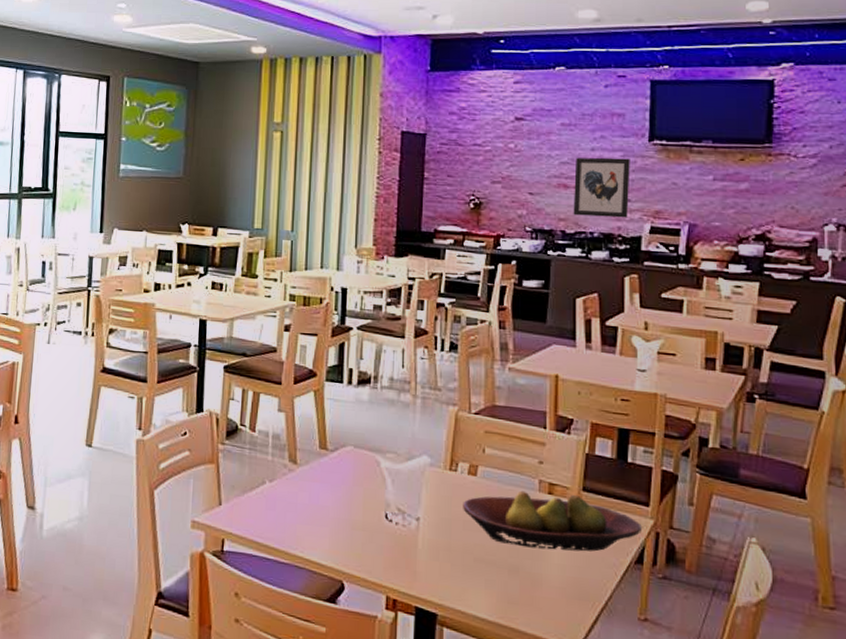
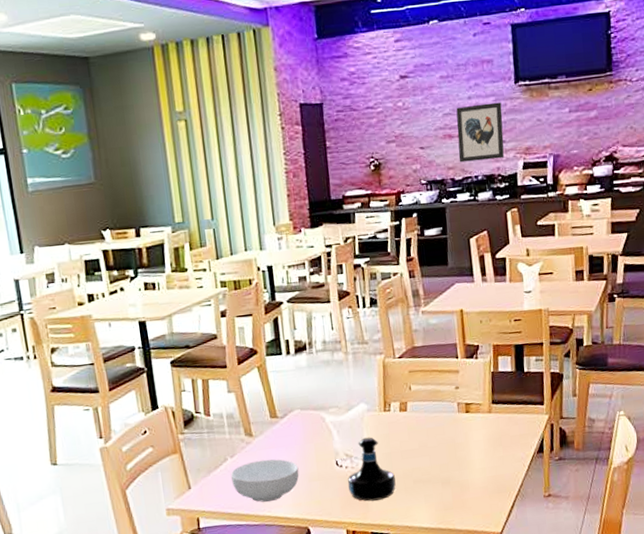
cereal bowl: none [265,491,342,541] -> present [230,459,299,503]
tequila bottle: none [396,494,452,572] -> present [348,437,396,501]
fruit bowl: present [462,490,642,552] -> none [398,408,540,463]

